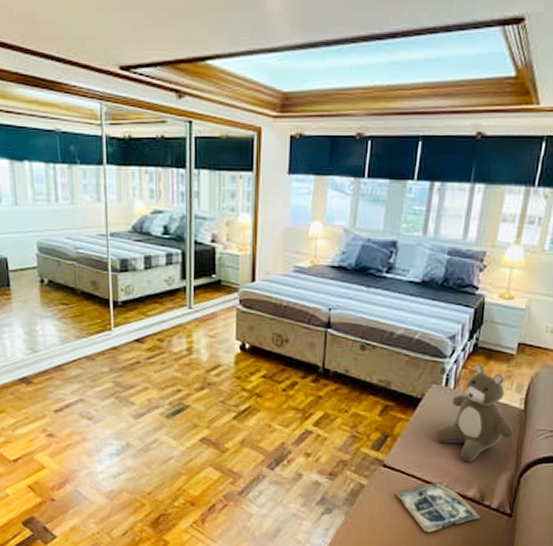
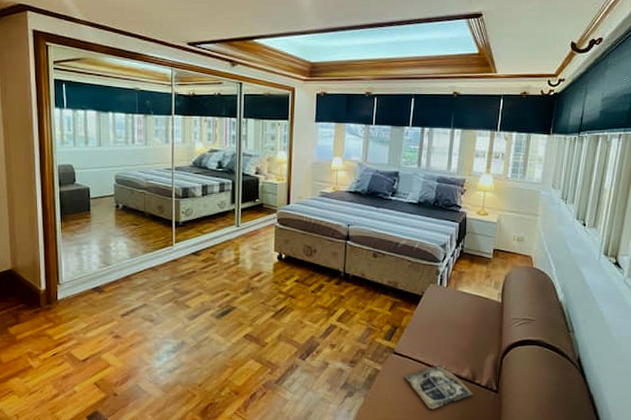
teddy bear: present [435,364,515,462] -> none [434,266,495,348]

